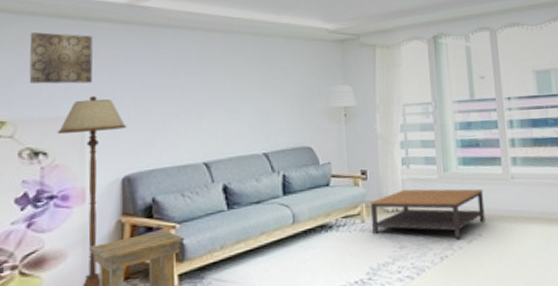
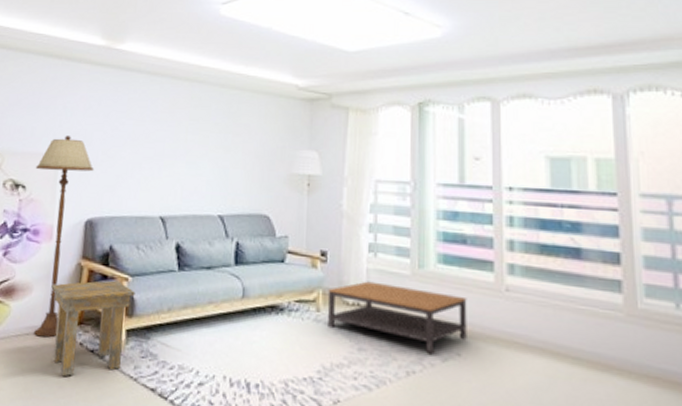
wall art: present [29,32,93,84] -> none [17,69,73,122]

